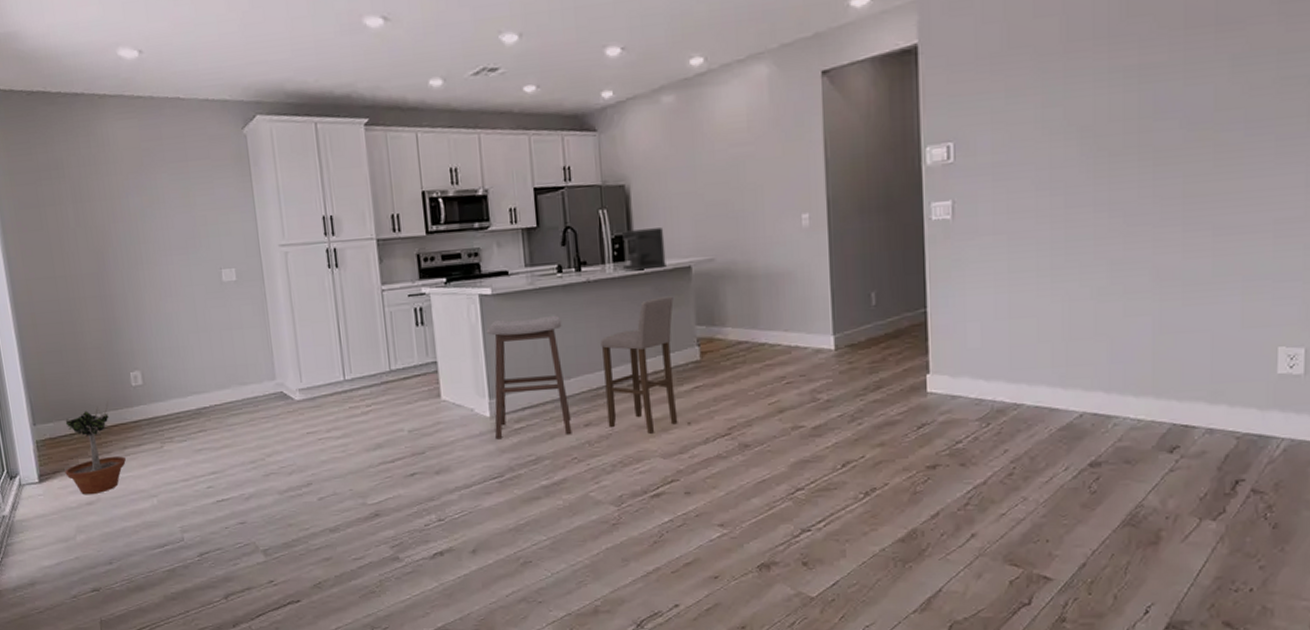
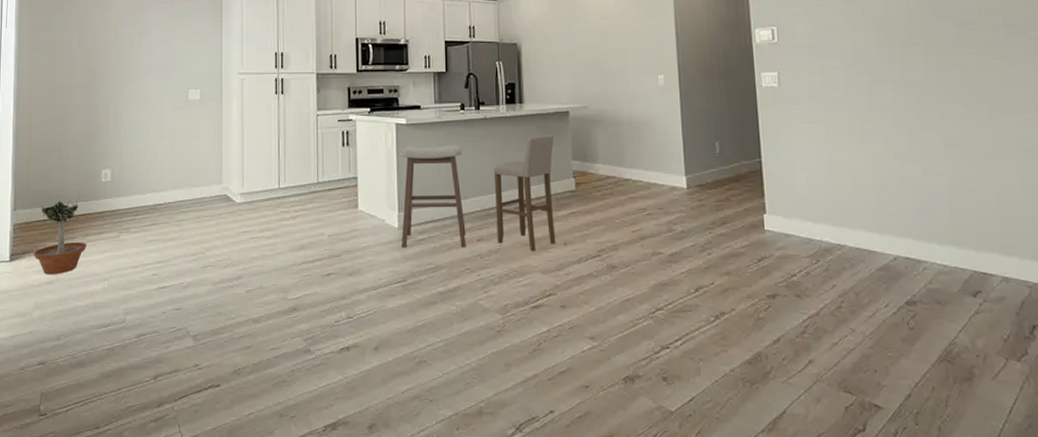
coffee maker: present [622,228,666,271] -> none [514,79,549,112]

